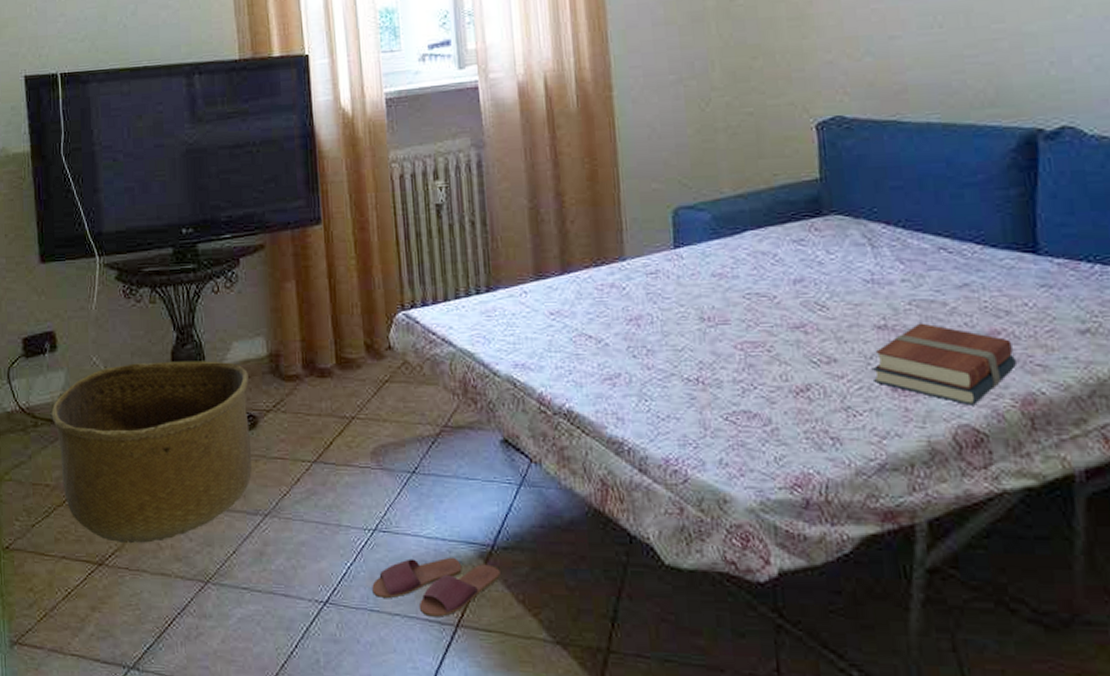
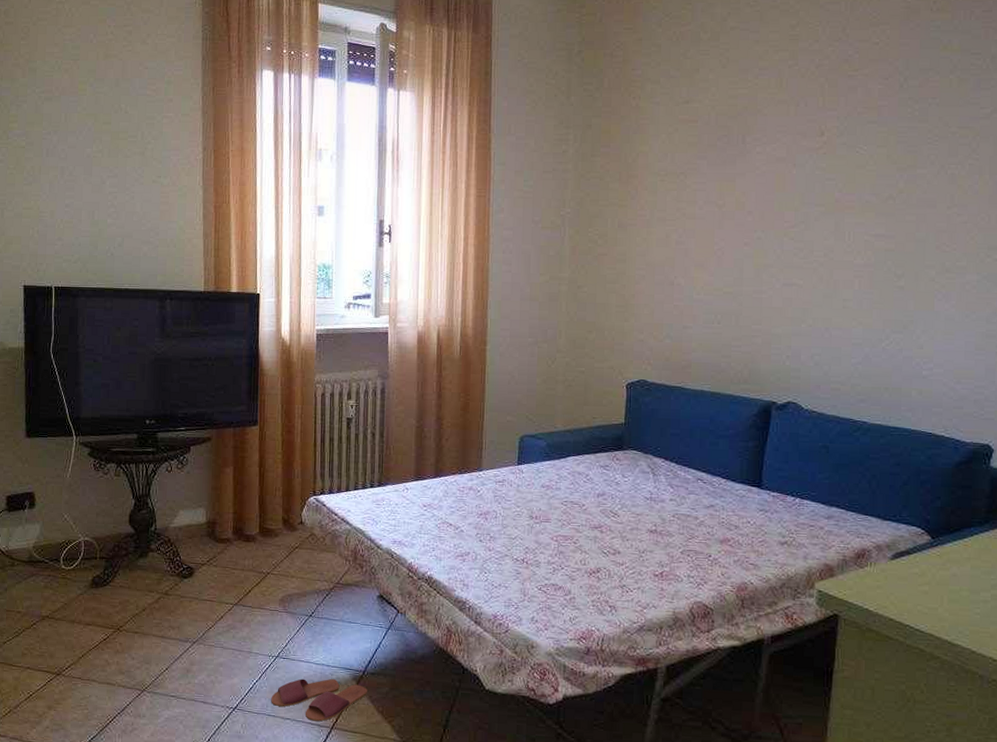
basket: present [51,361,252,544] -> none [26,521,190,660]
books: present [872,323,1016,406] -> none [642,530,737,589]

